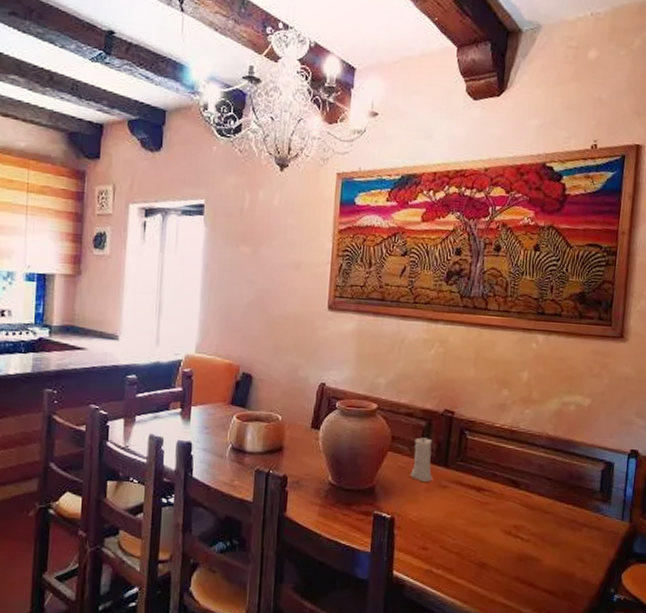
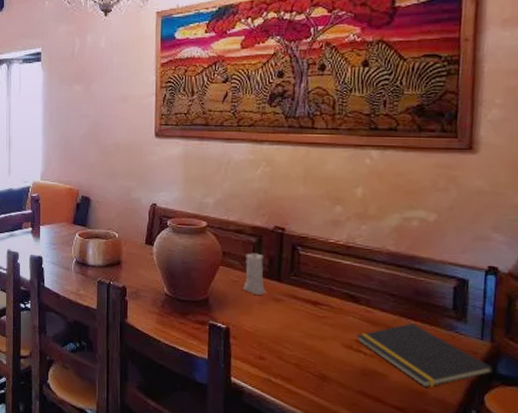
notepad: none [515,507,630,570] -> present [356,323,493,388]

